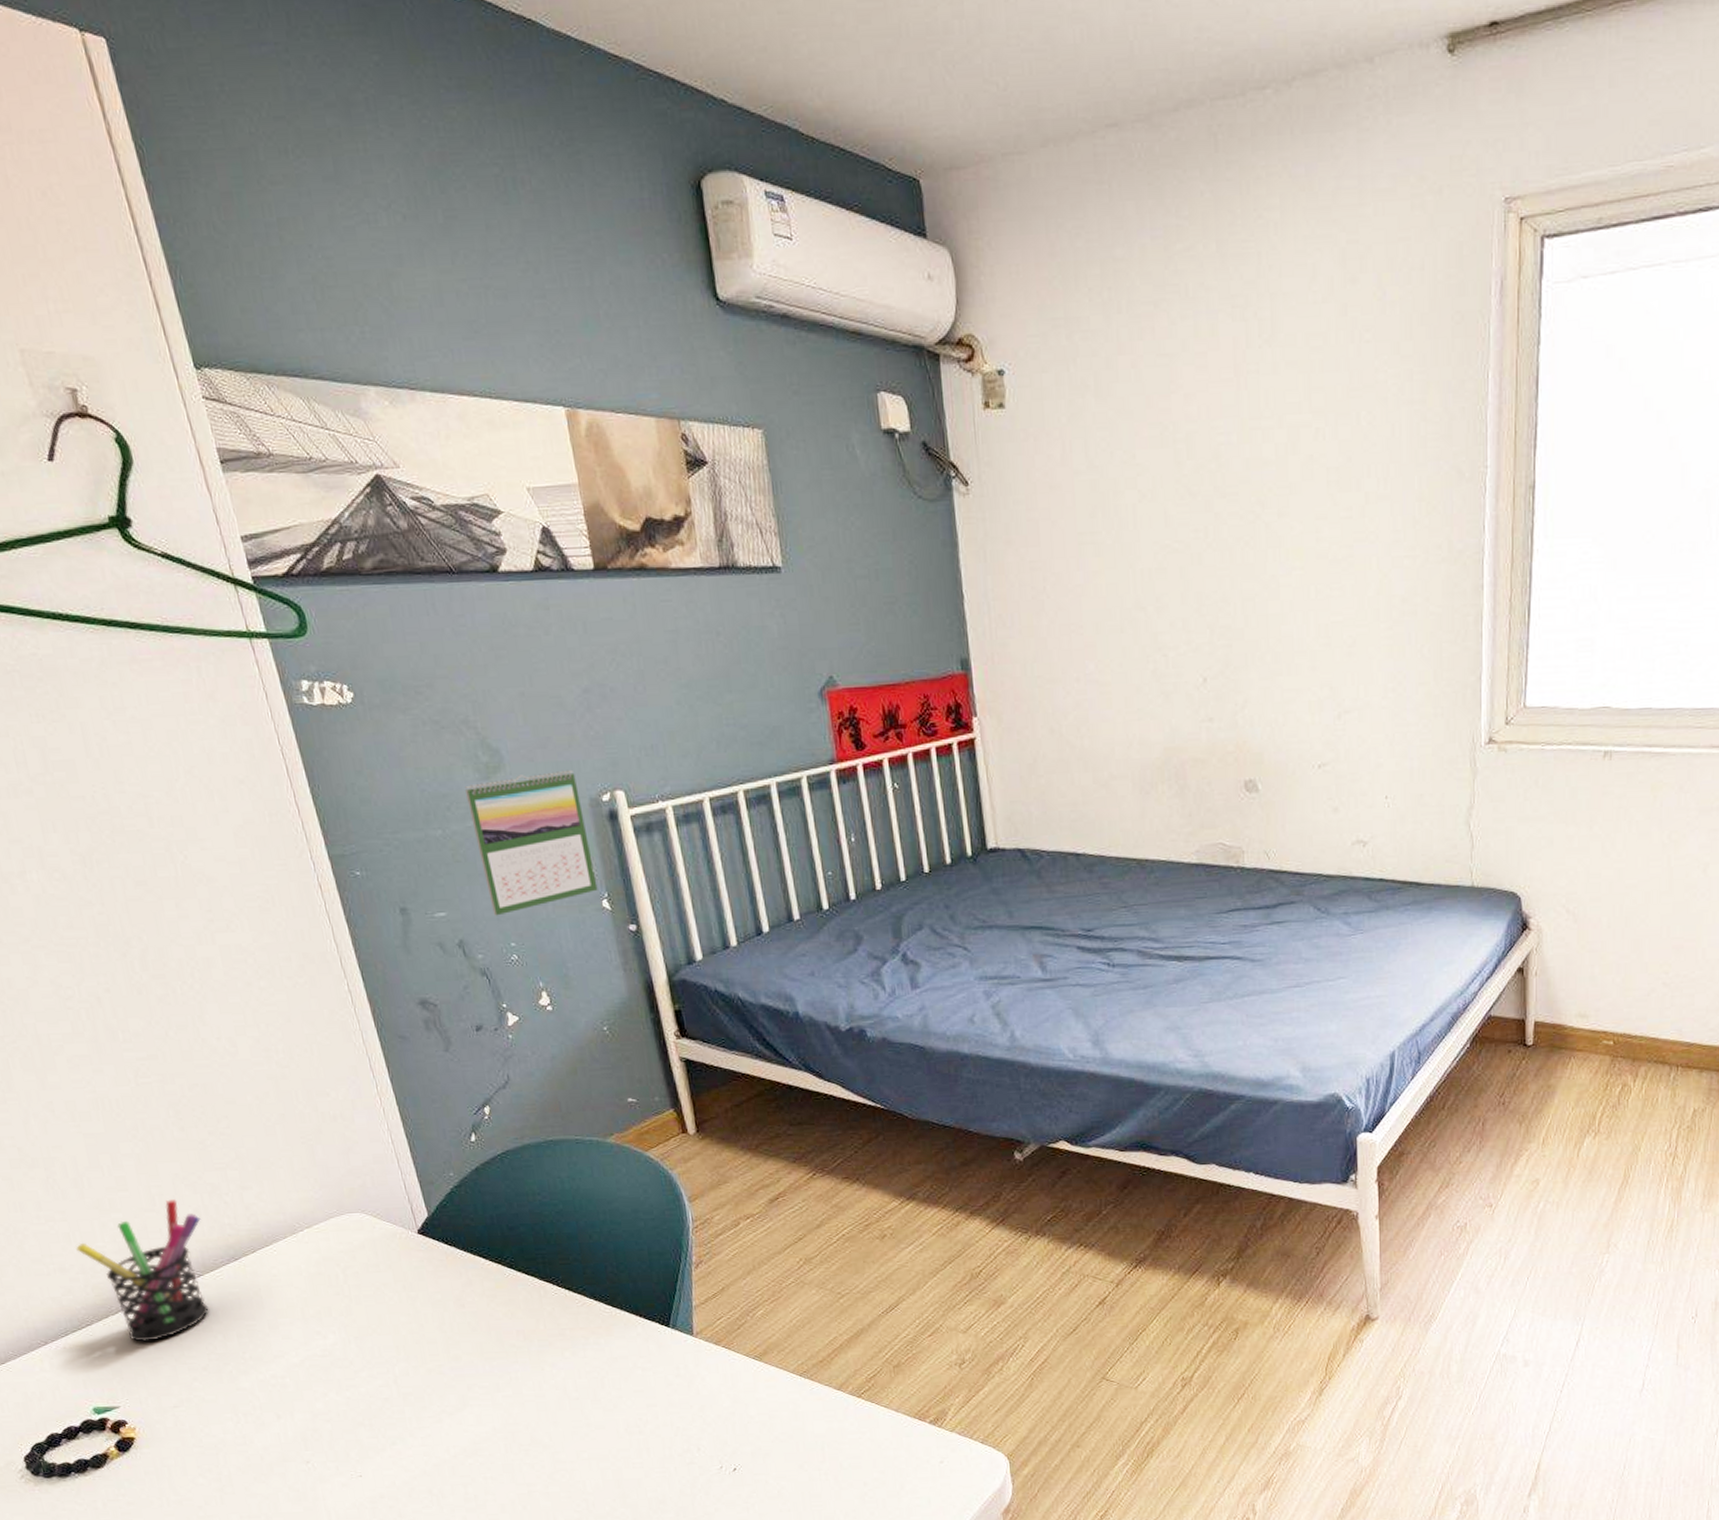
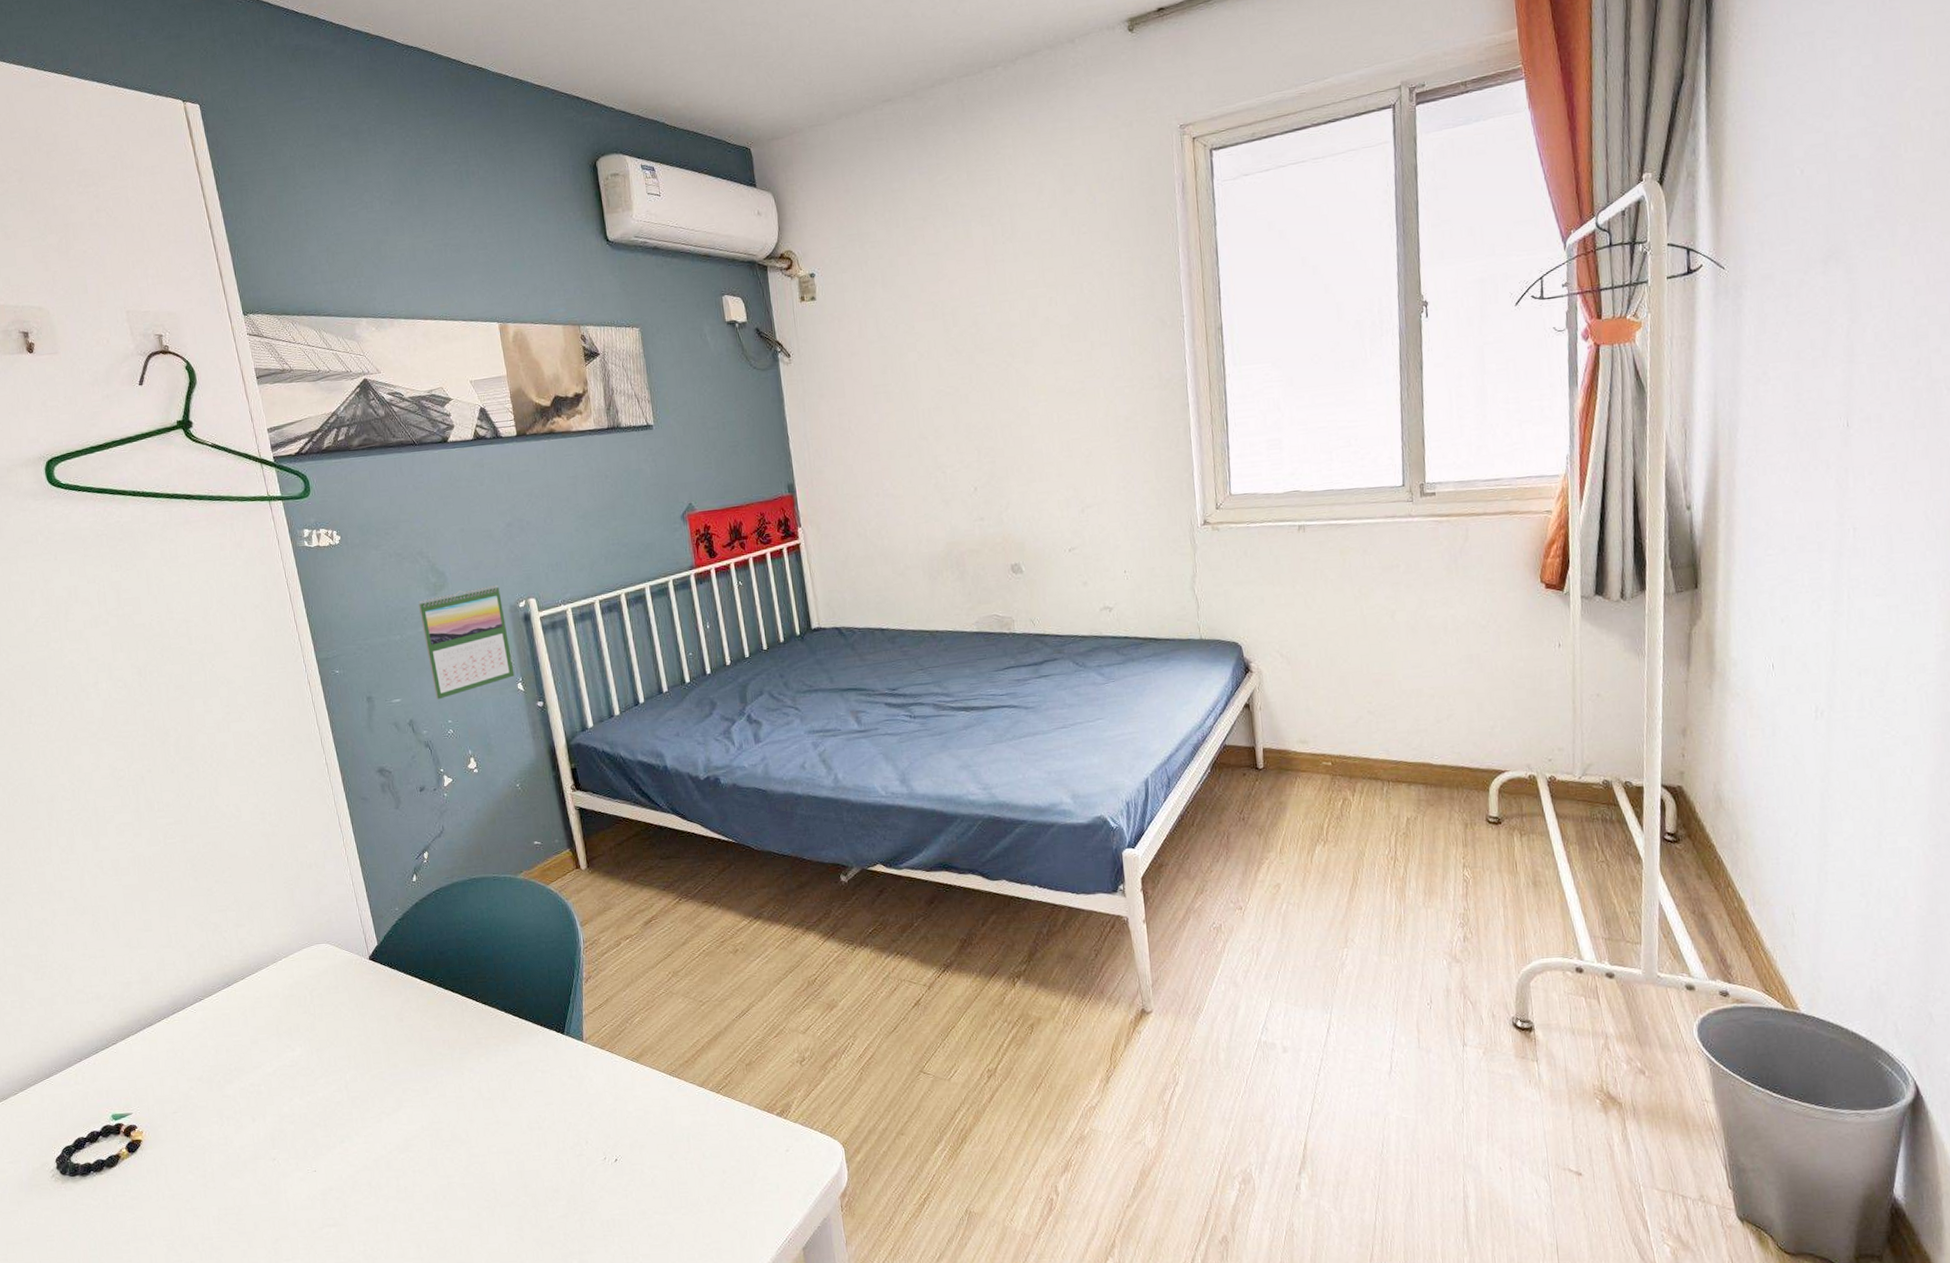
pen holder: present [76,1199,209,1342] -> none [110,937,206,1057]

